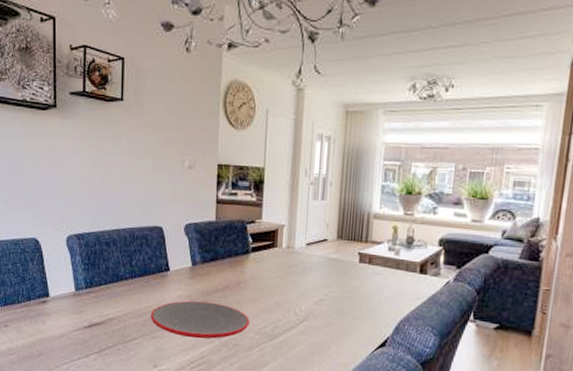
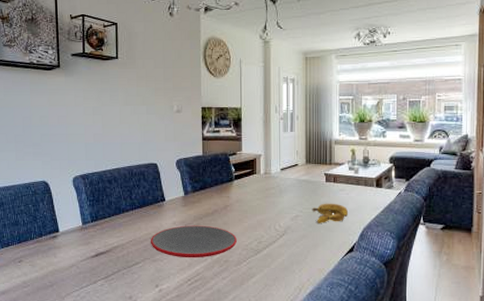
banana: none [340,287,384,311] -> present [312,203,349,223]

